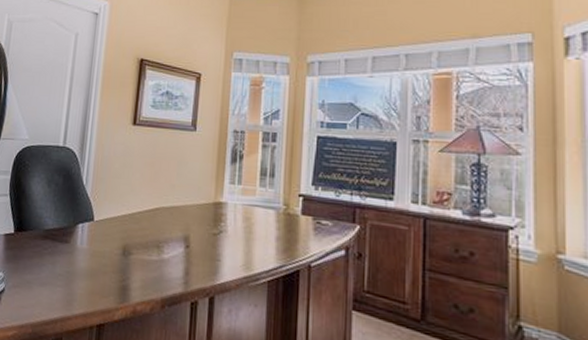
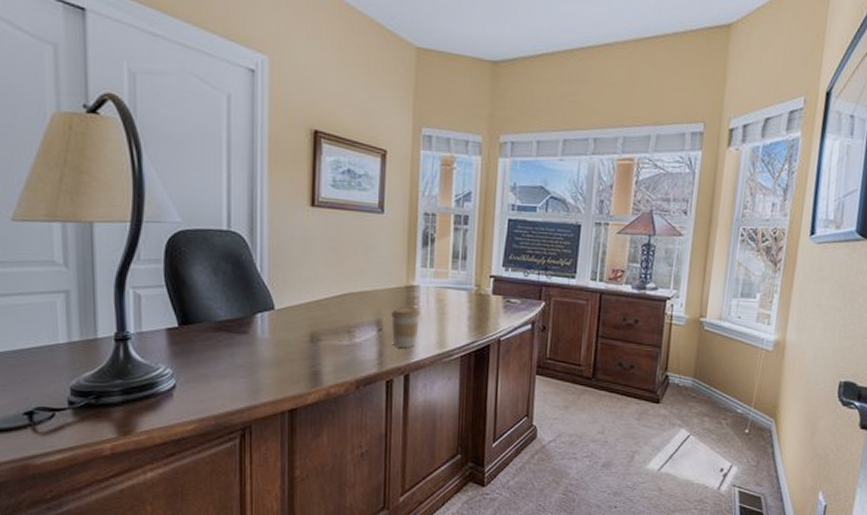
coffee cup: none [199,222,227,268] -> present [391,305,420,349]

